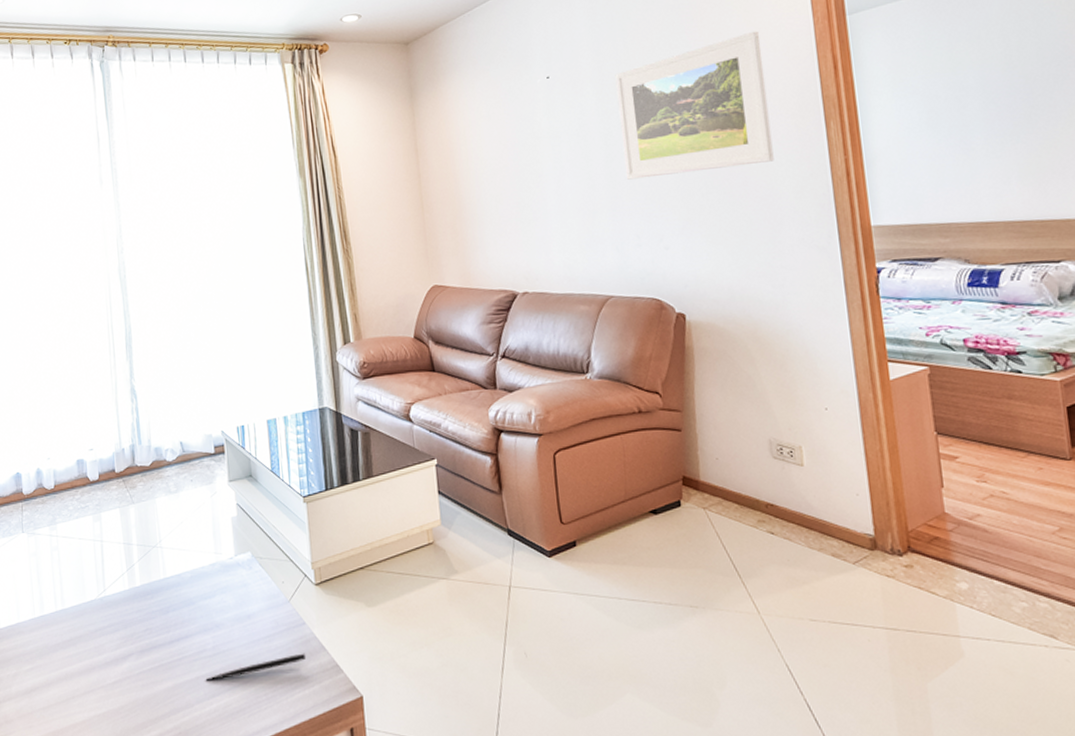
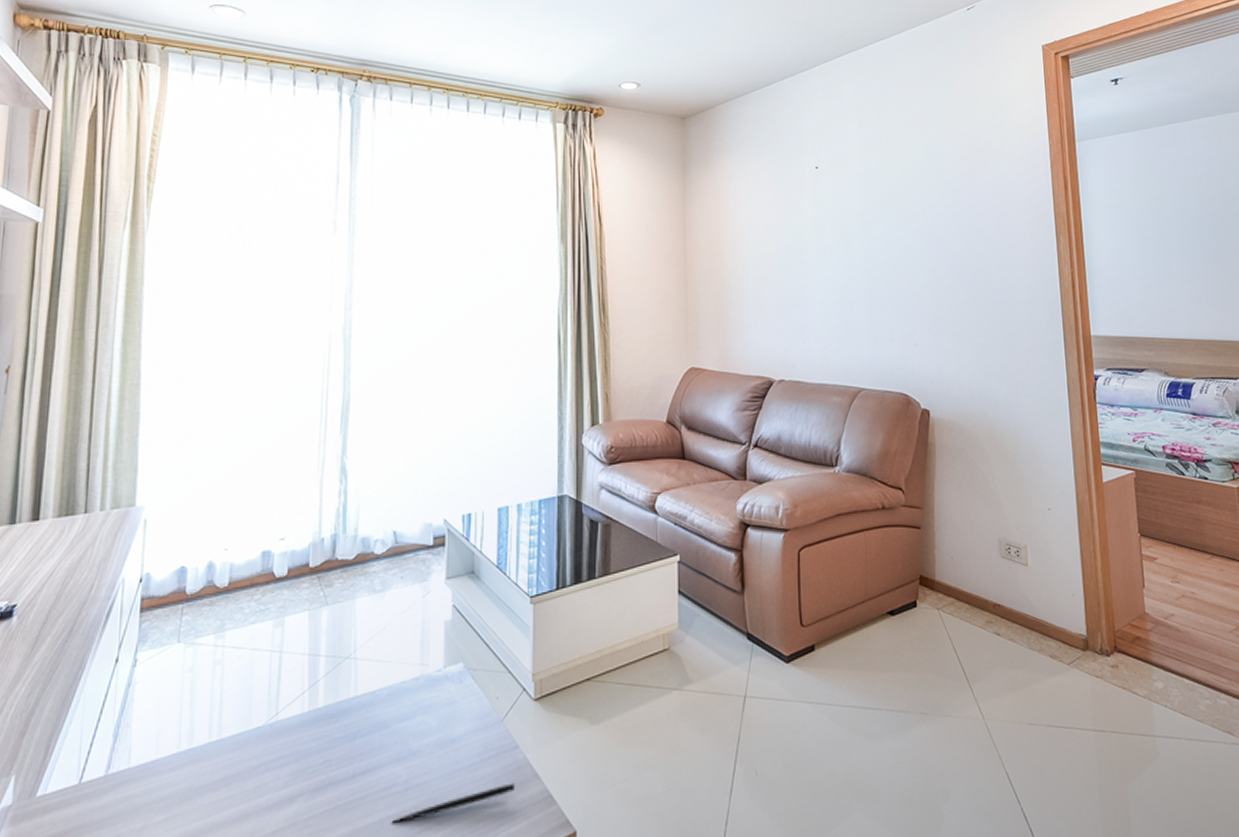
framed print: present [615,31,774,180] -> none [878,146,1013,274]

